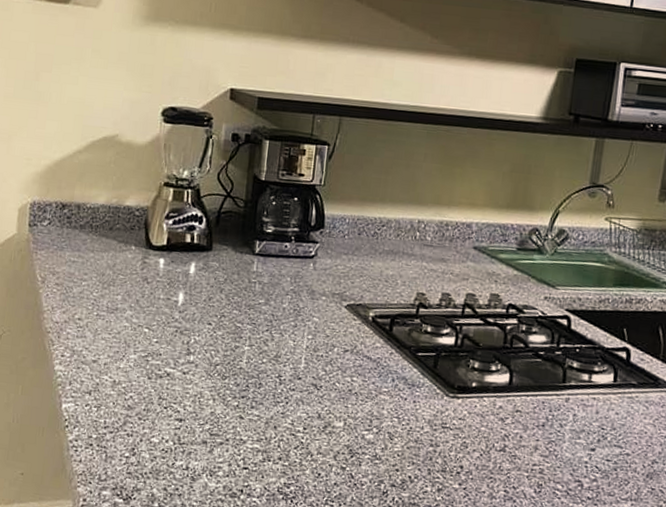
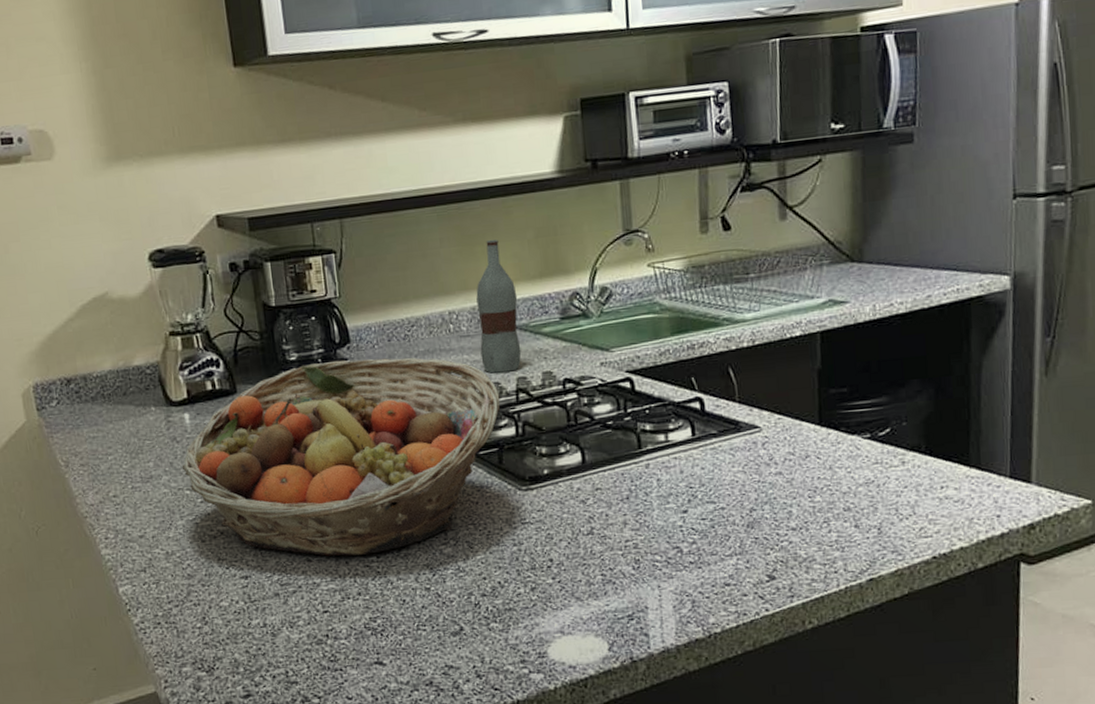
fruit basket: none [146,238,448,425] -> present [182,357,500,556]
bottle: none [438,164,483,287] -> present [476,239,522,373]

